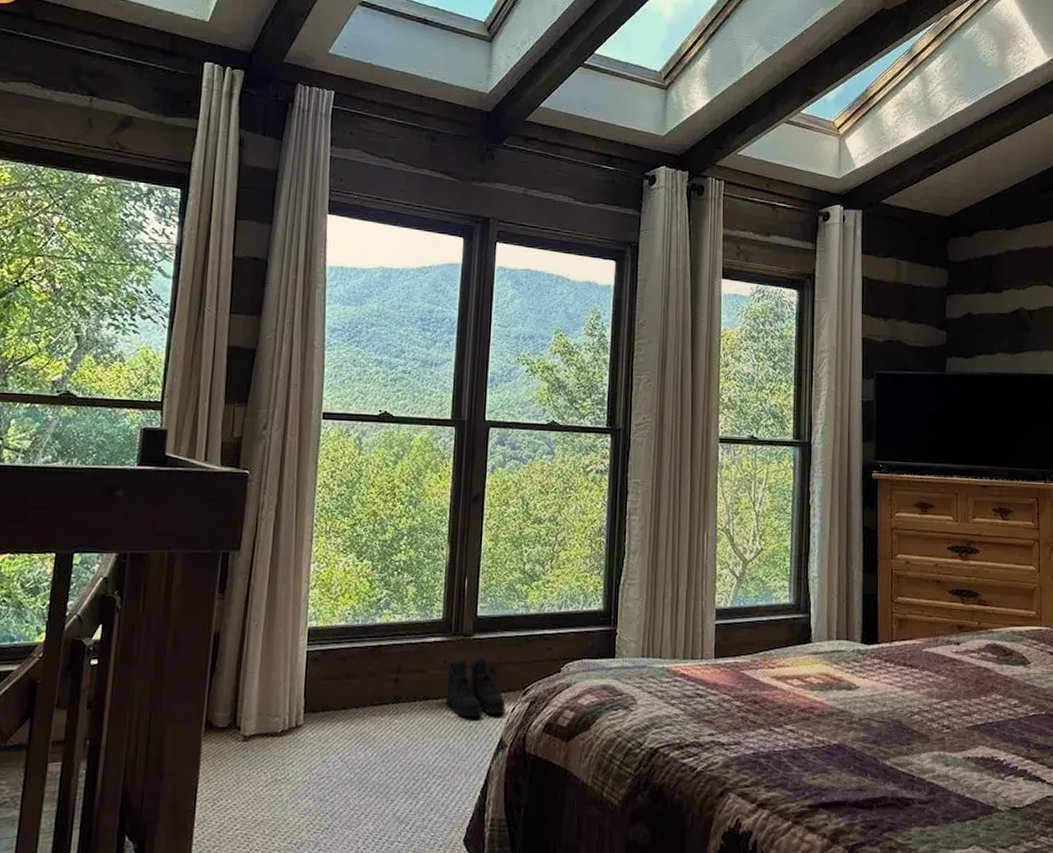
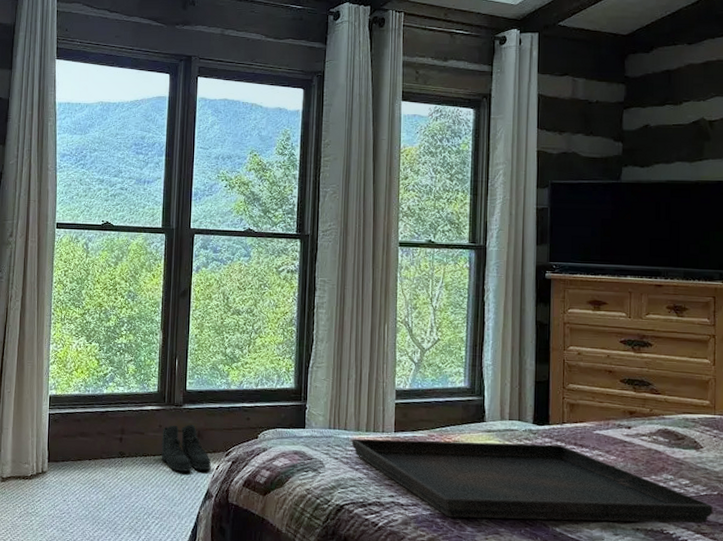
serving tray: none [667,666,1041,756] -> present [351,438,713,524]

